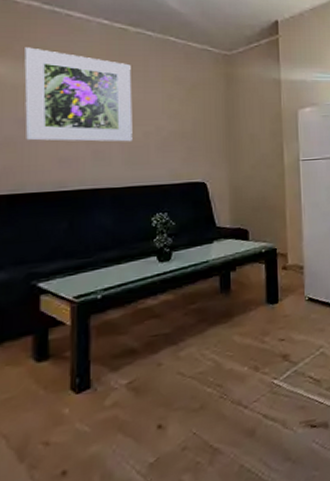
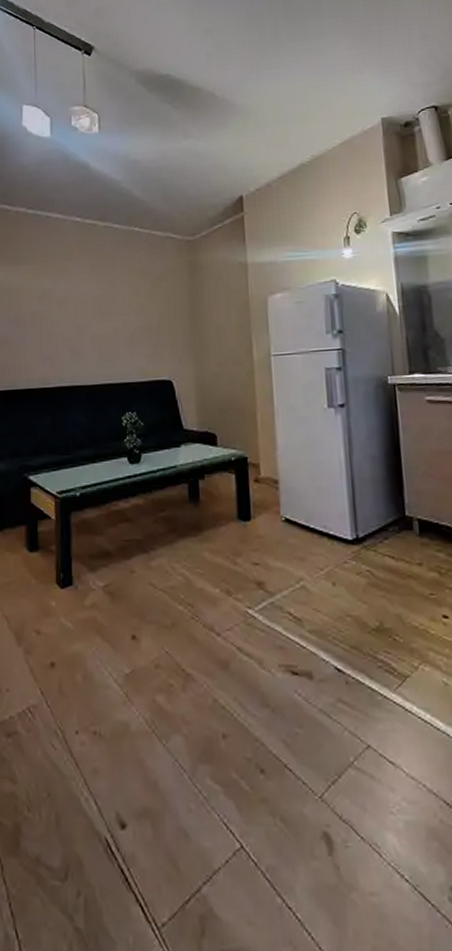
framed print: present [24,47,133,142] -> none [15,251,103,340]

